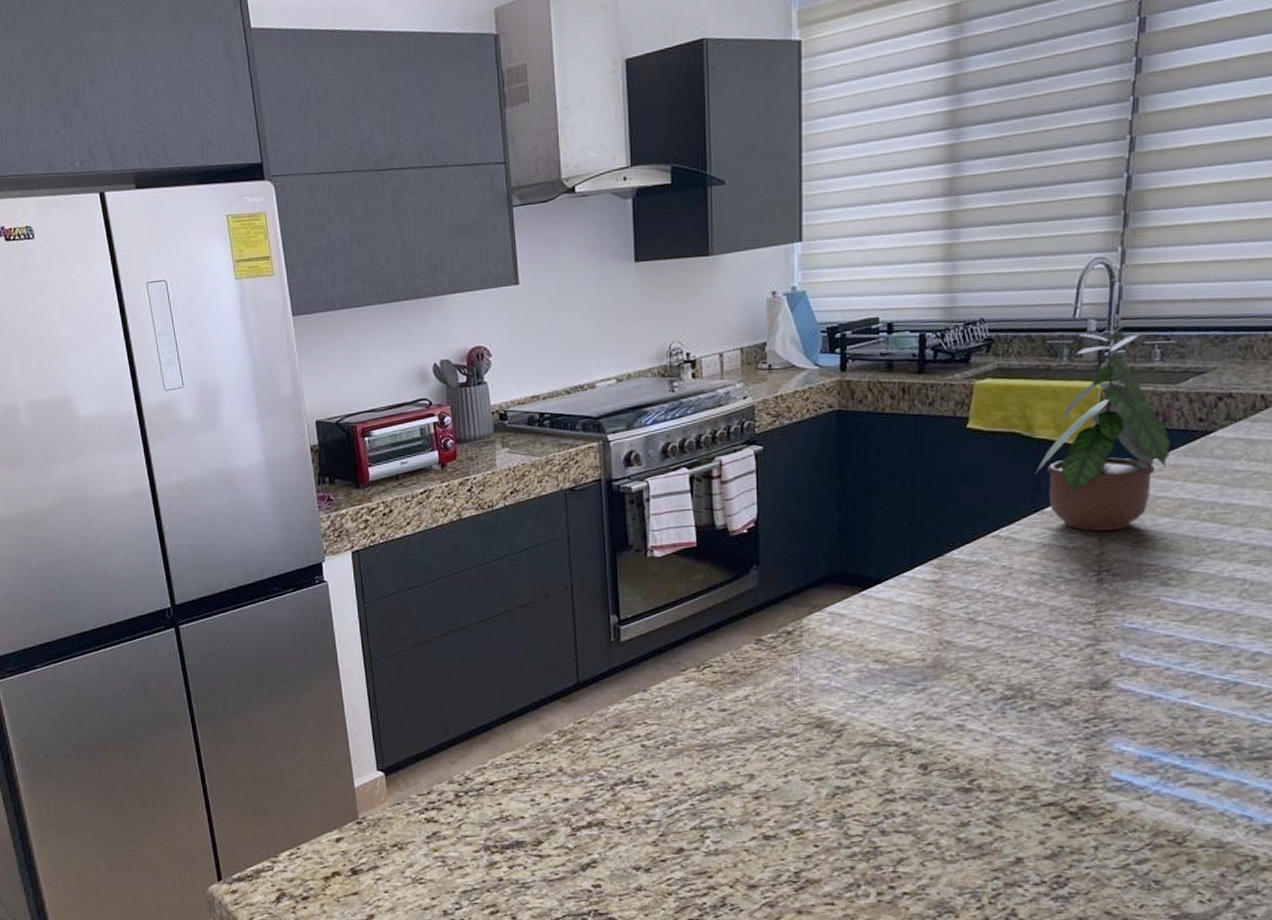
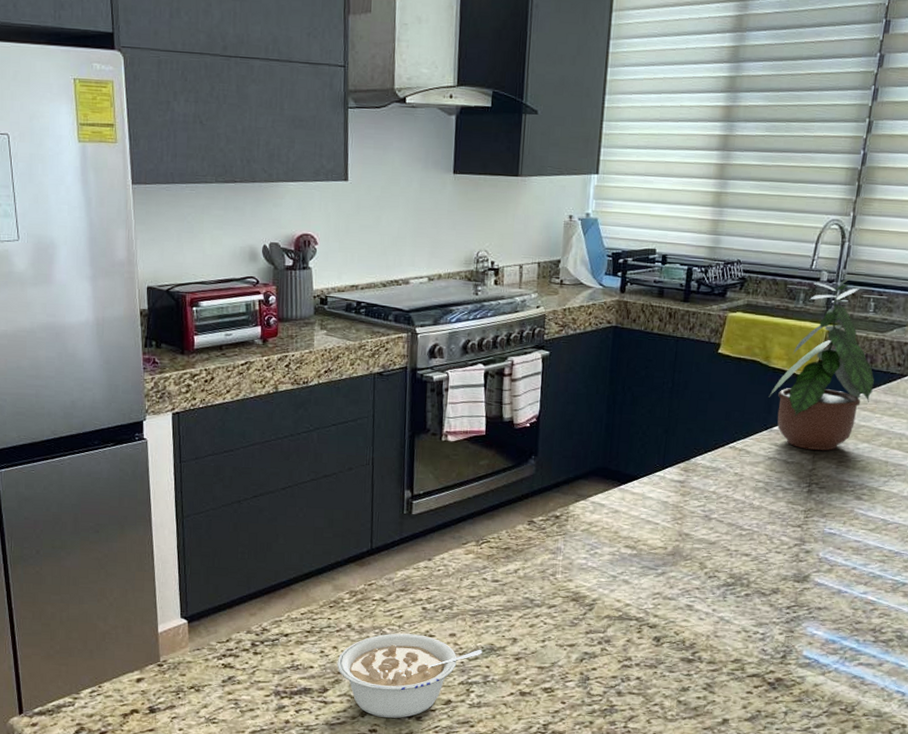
legume: none [550,775,715,872] -> present [337,633,483,719]

